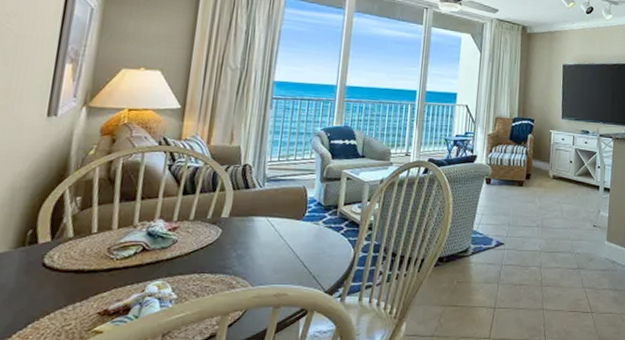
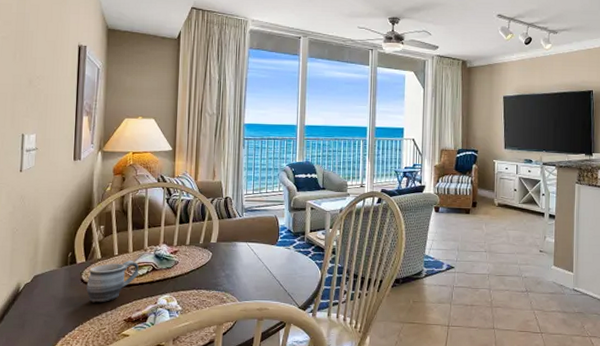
mug: none [48,239,124,293] -> present [86,260,139,303]

